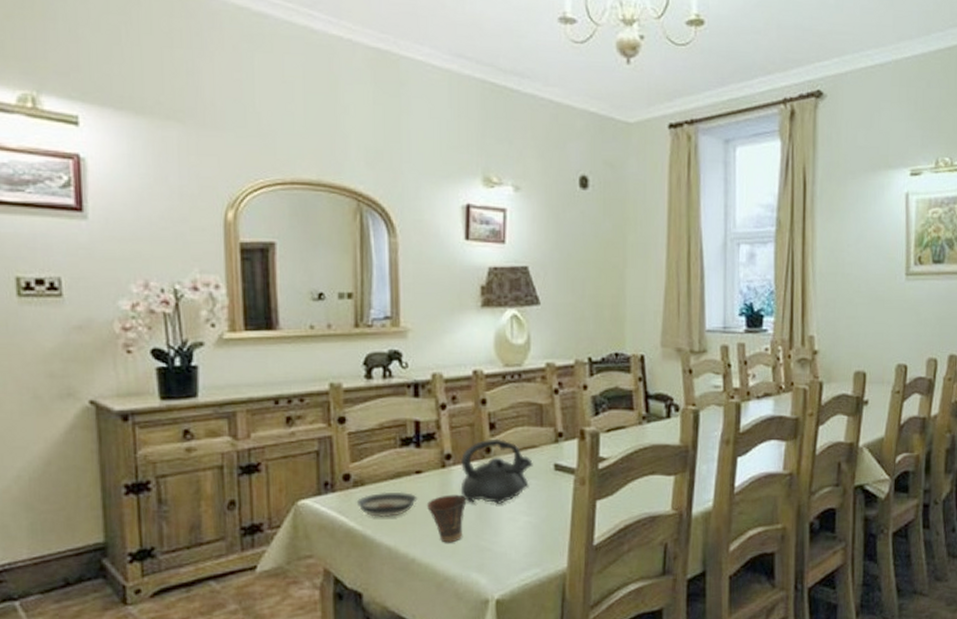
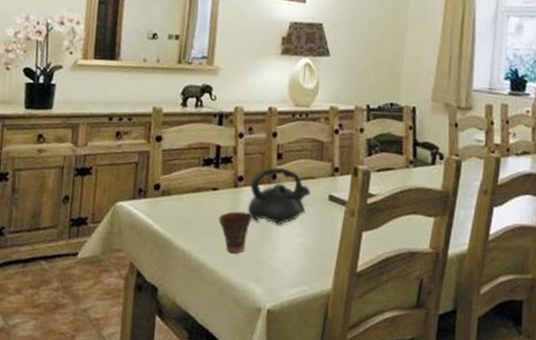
saucer: present [356,491,418,517] -> none [162,202,212,225]

